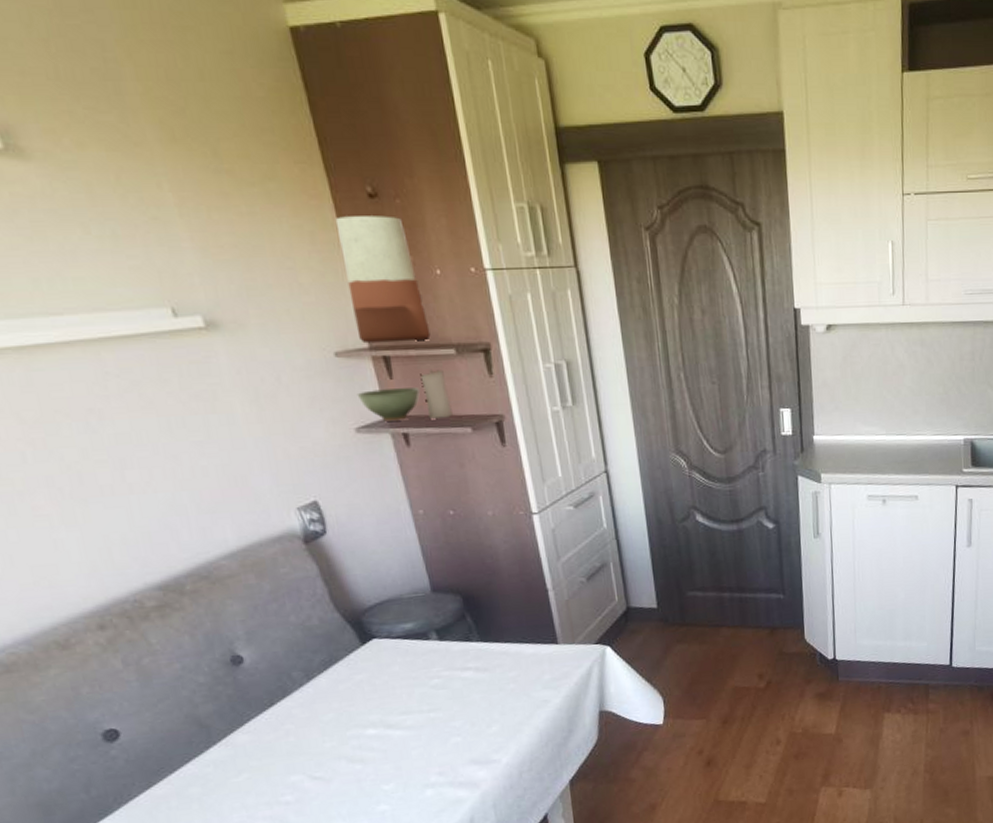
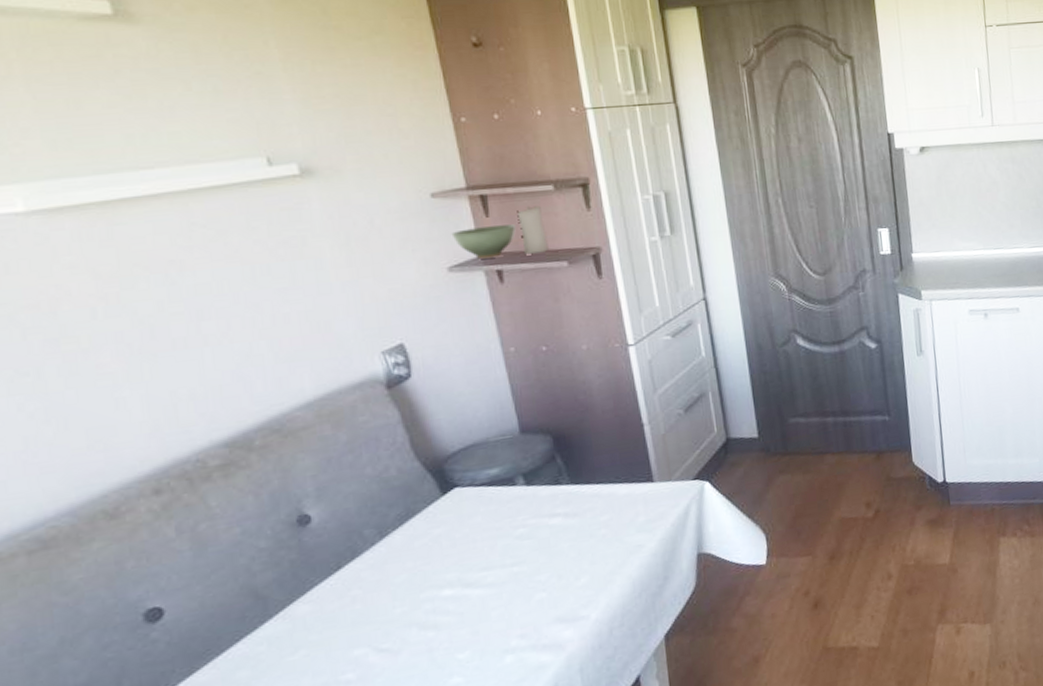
vase: present [335,216,430,344] -> none [438,63,529,184]

